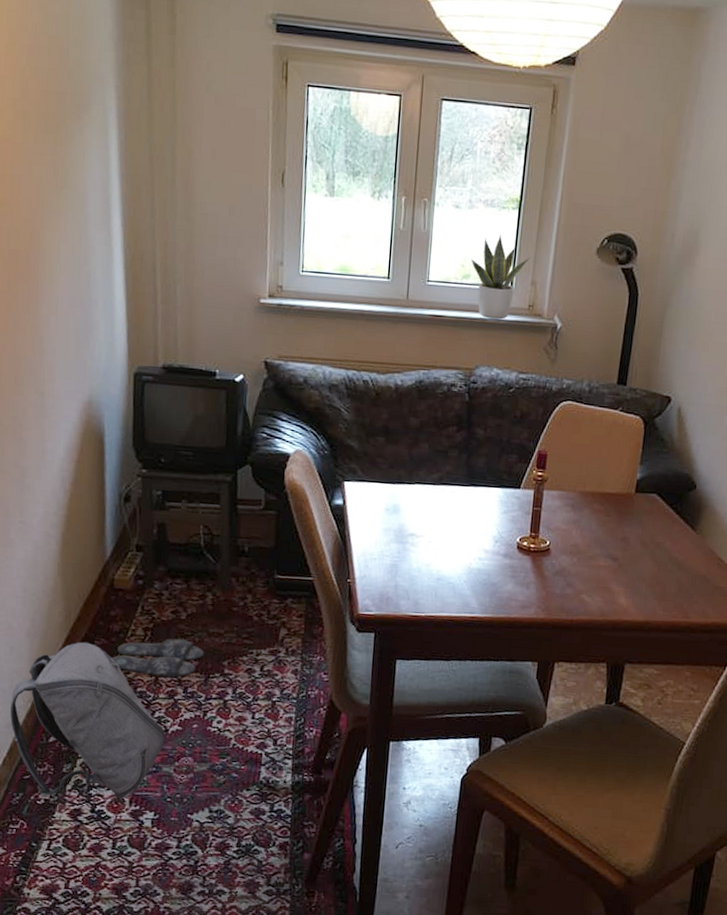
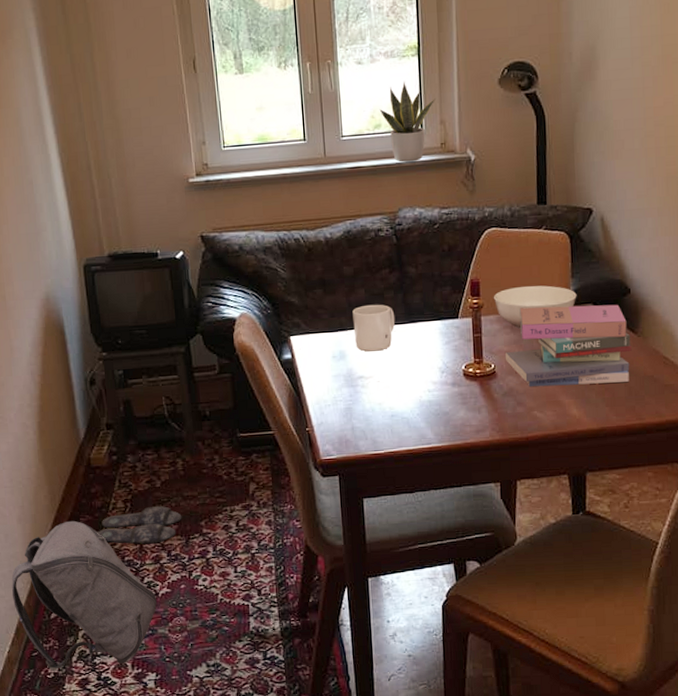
mug: none [411,460,456,510] -> present [352,304,395,352]
bowl: none [558,465,643,509] -> present [493,285,577,329]
books: none [561,487,690,578] -> present [505,304,632,387]

